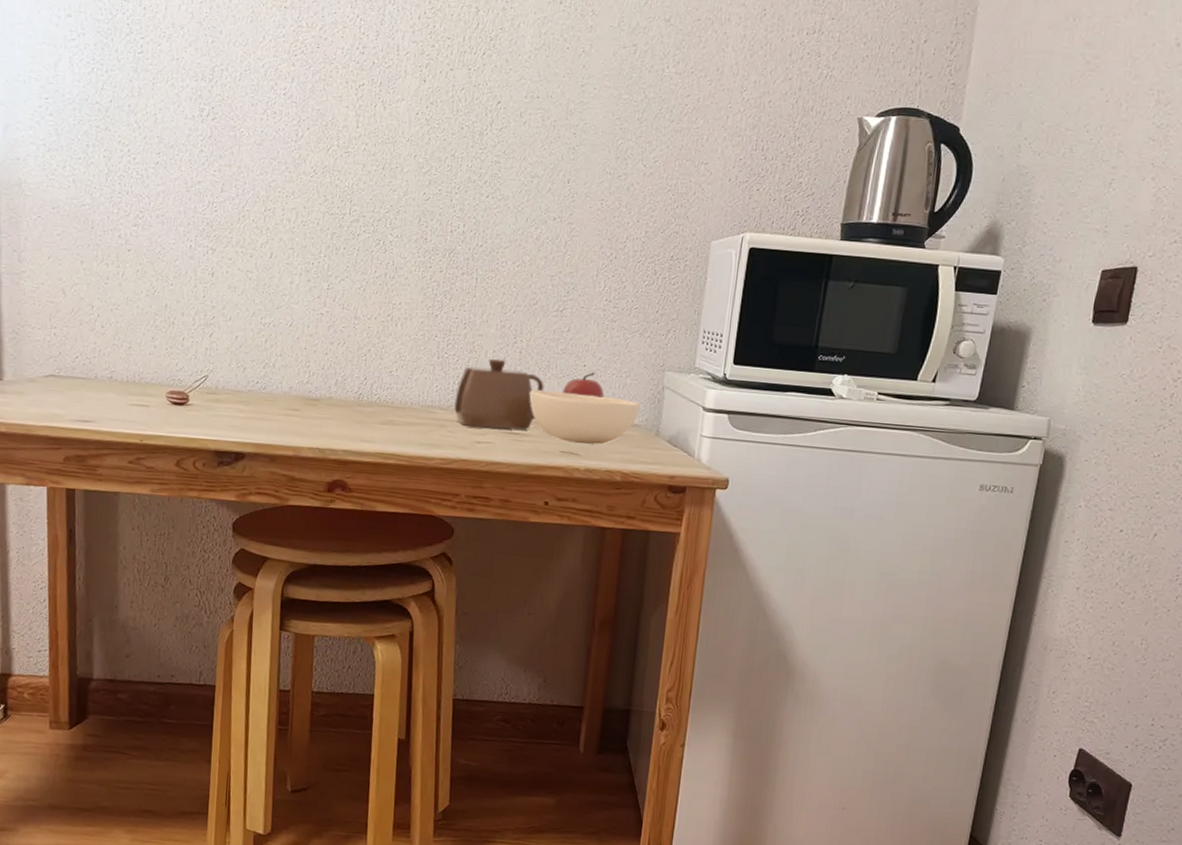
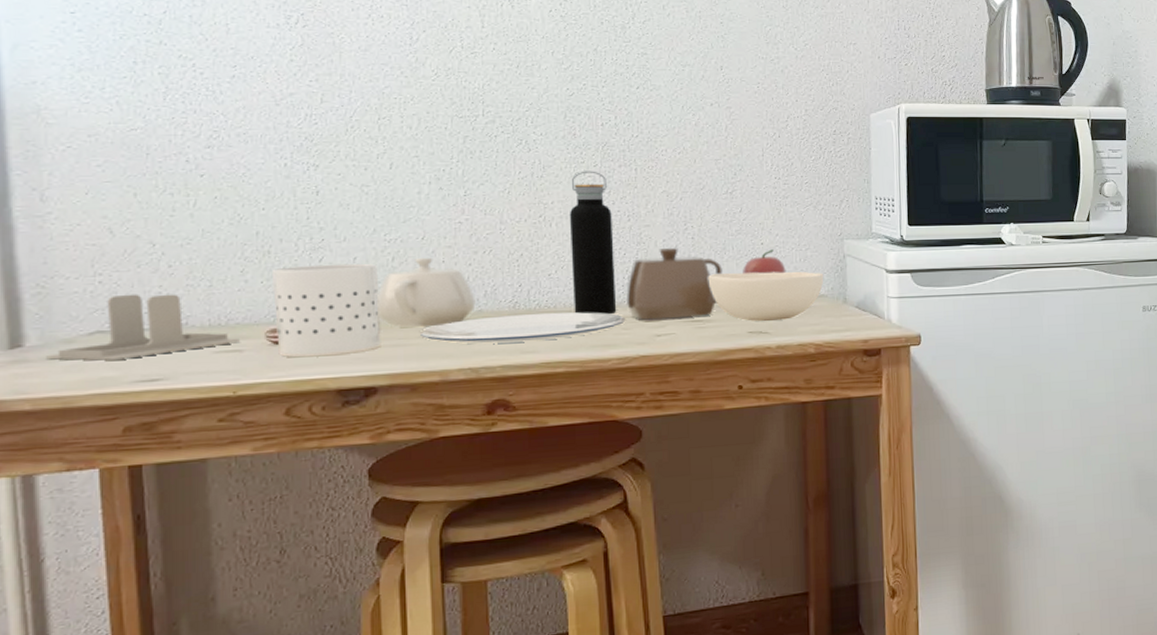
napkin holder: none [17,346,148,401] -> present [46,294,240,361]
mug: none [173,337,254,421] -> present [271,263,381,358]
teapot: none [250,342,328,407] -> present [377,257,476,327]
plate: none [282,404,452,433] -> present [421,312,626,344]
water bottle: none [408,275,451,417] -> present [569,171,617,315]

